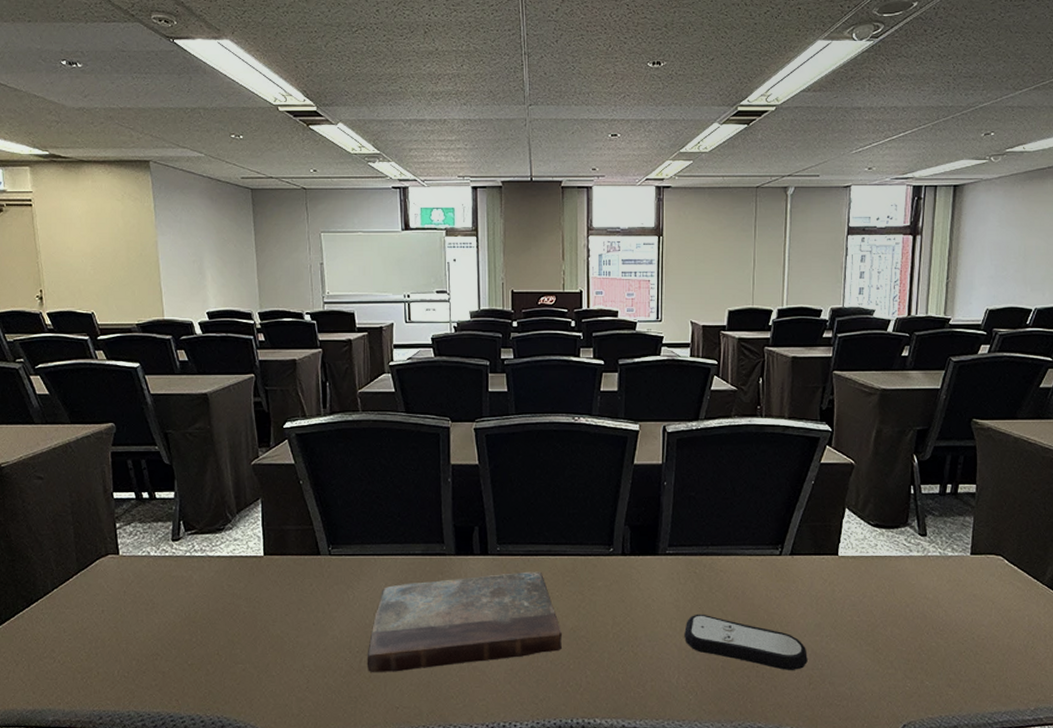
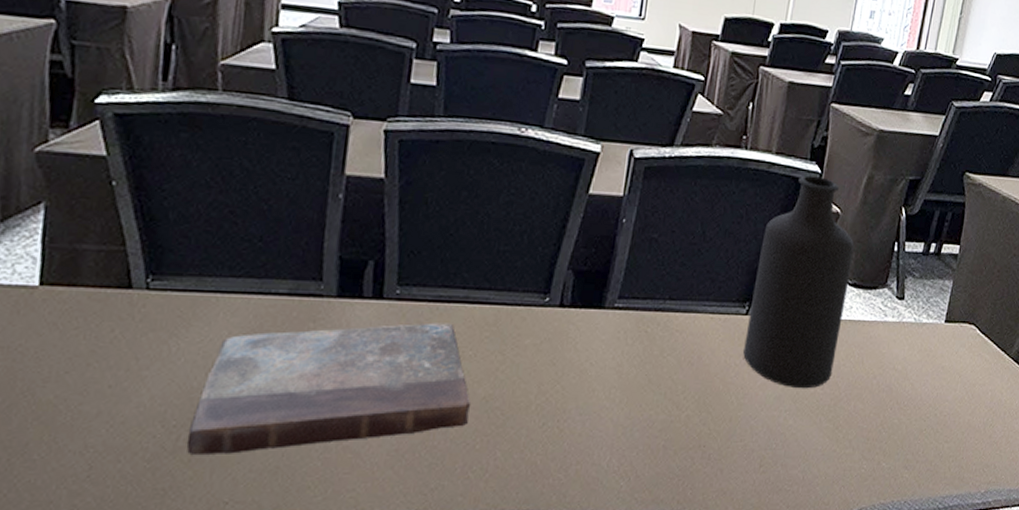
remote control: present [684,614,808,670] -> none [623,382,762,450]
bottle: none [782,434,872,617] -> present [743,175,854,389]

